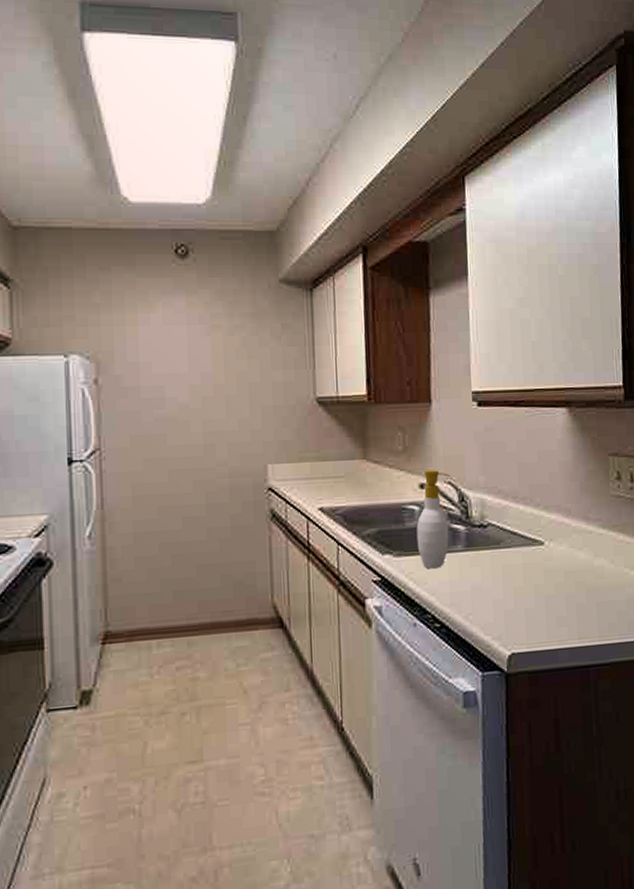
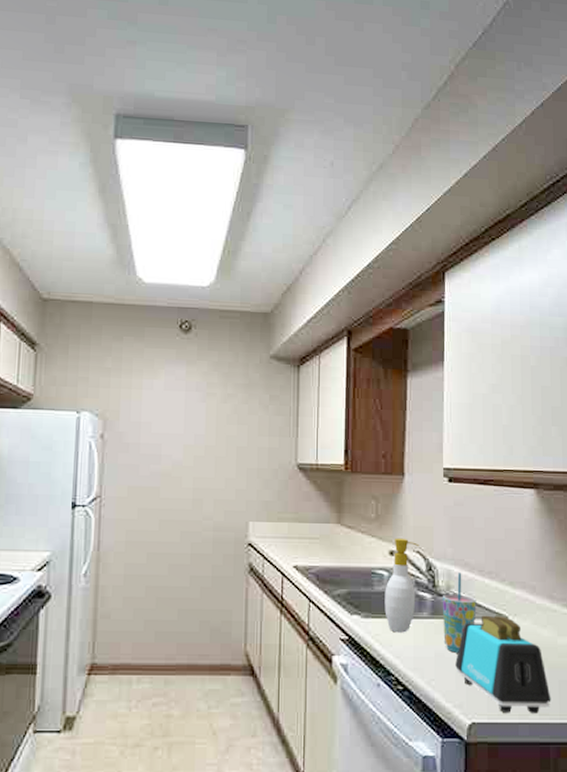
cup: none [476,501,512,584] -> present [442,572,477,653]
toaster: none [492,541,590,640] -> present [455,615,551,714]

